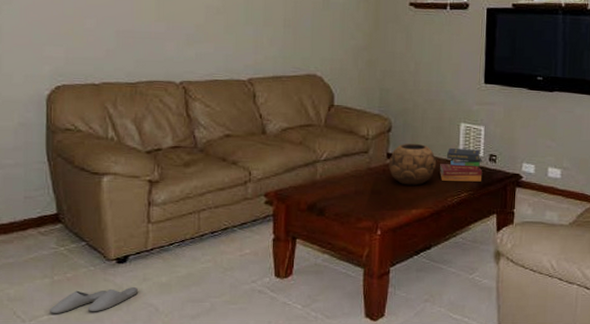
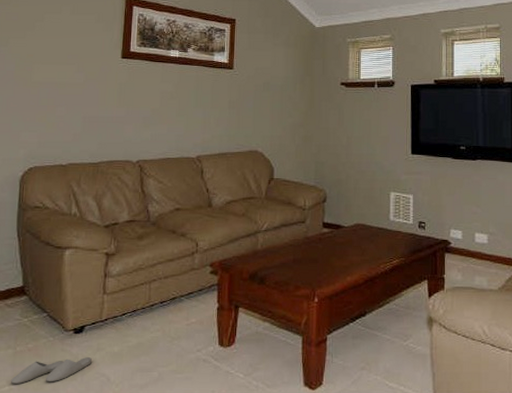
decorative bowl: present [388,143,437,186] -> none [324,212,369,253]
books: present [440,147,483,182] -> none [372,216,413,248]

